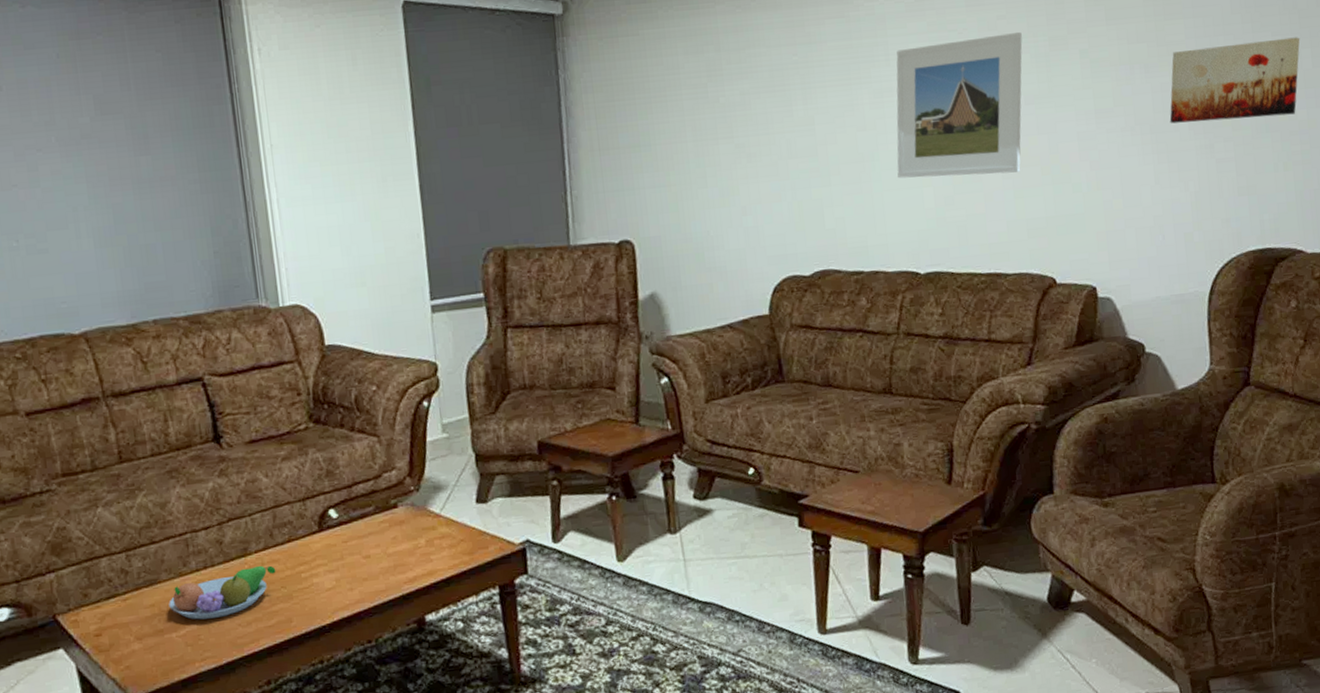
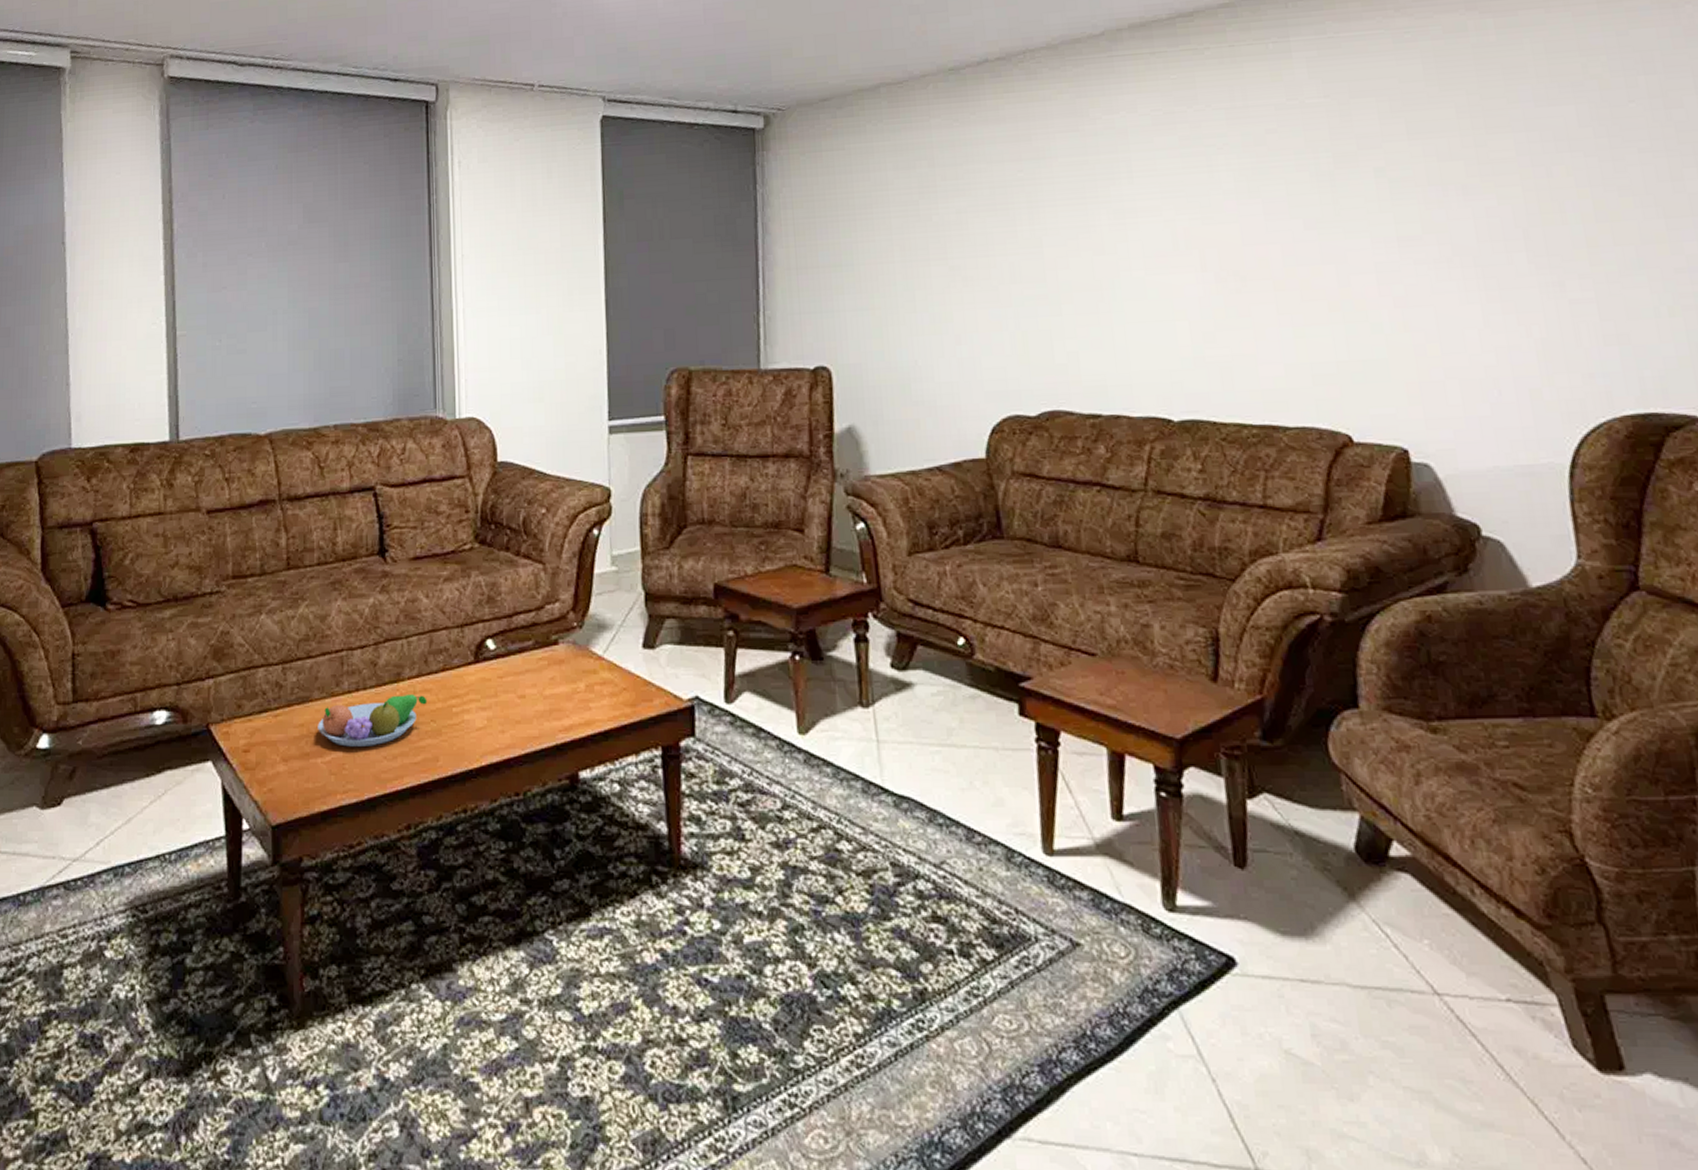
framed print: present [896,32,1023,179] -> none [1141,148,1301,310]
wall art: present [1169,37,1300,124] -> none [1499,154,1681,255]

